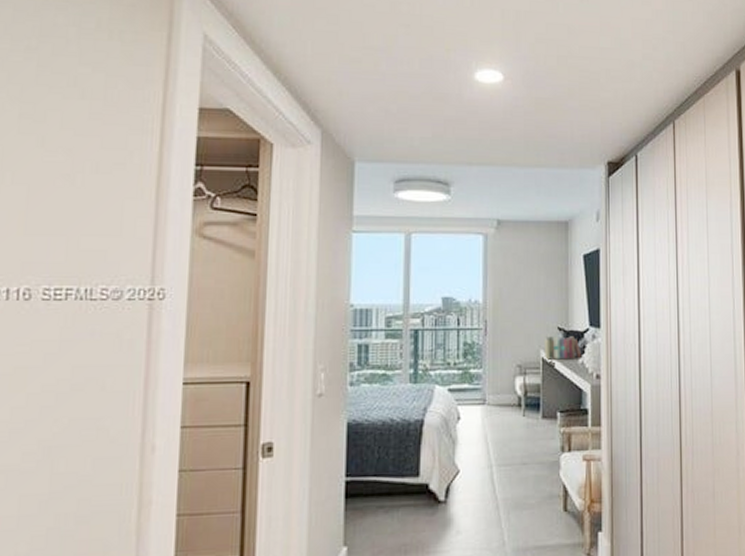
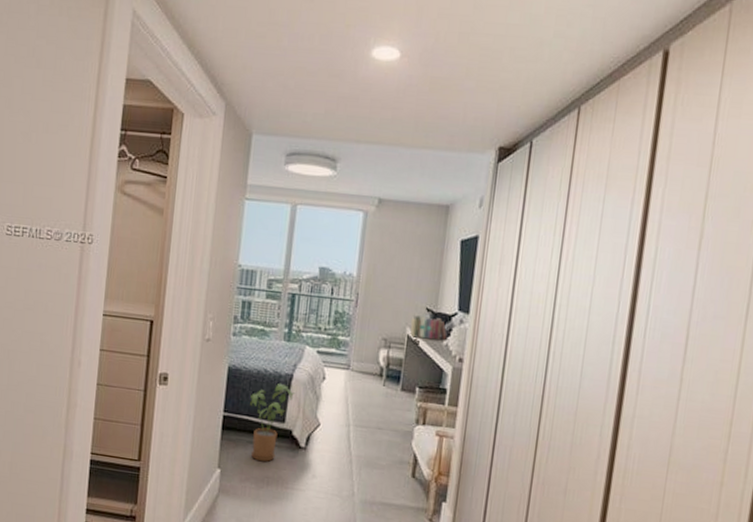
house plant: none [377,433,429,528] -> present [250,384,296,462]

